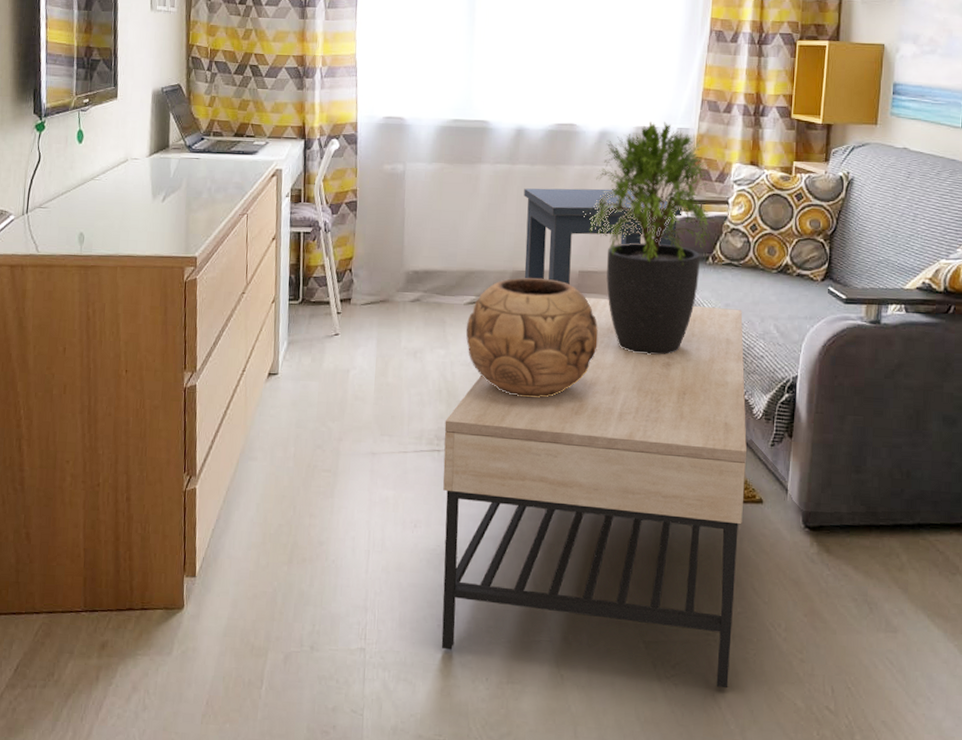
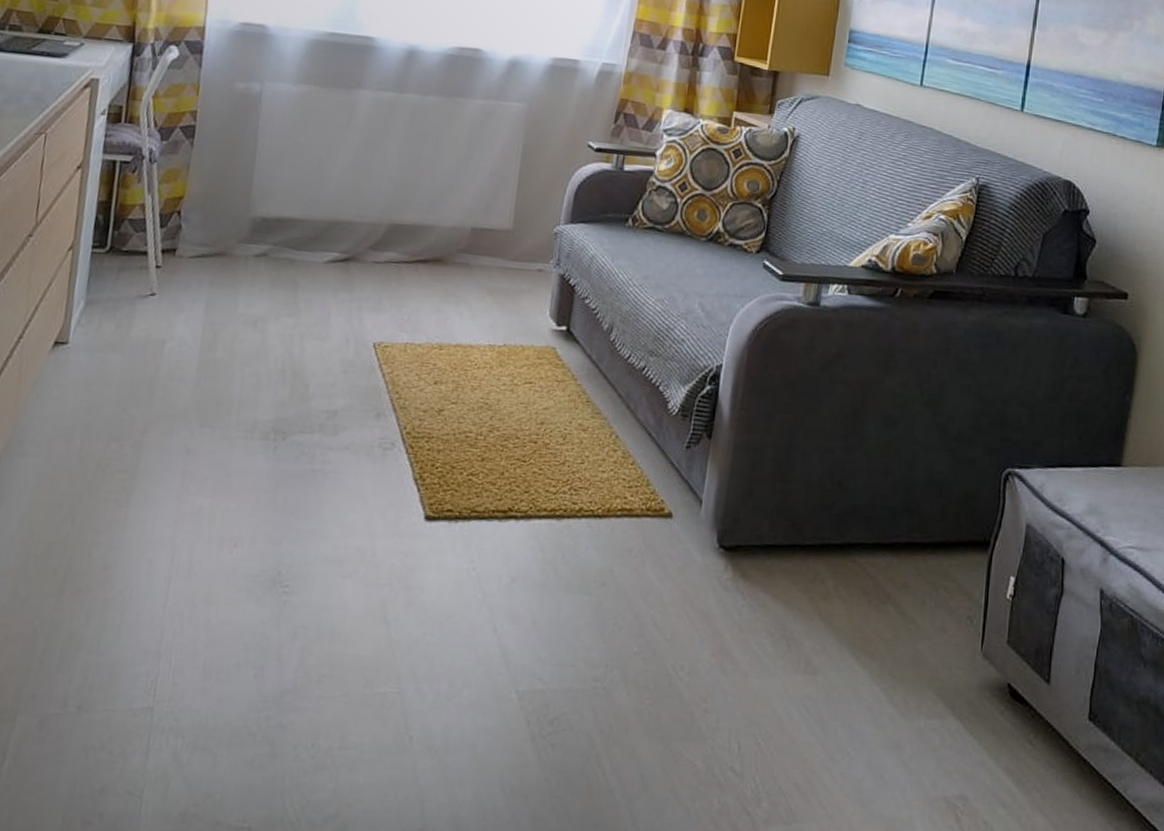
coffee table: present [441,297,747,689] -> none [256,260,663,748]
decorative bowl: present [465,278,599,398] -> none [322,232,490,383]
side table: present [524,188,683,285] -> none [403,123,602,245]
potted plant: present [584,121,714,355] -> none [482,52,639,335]

